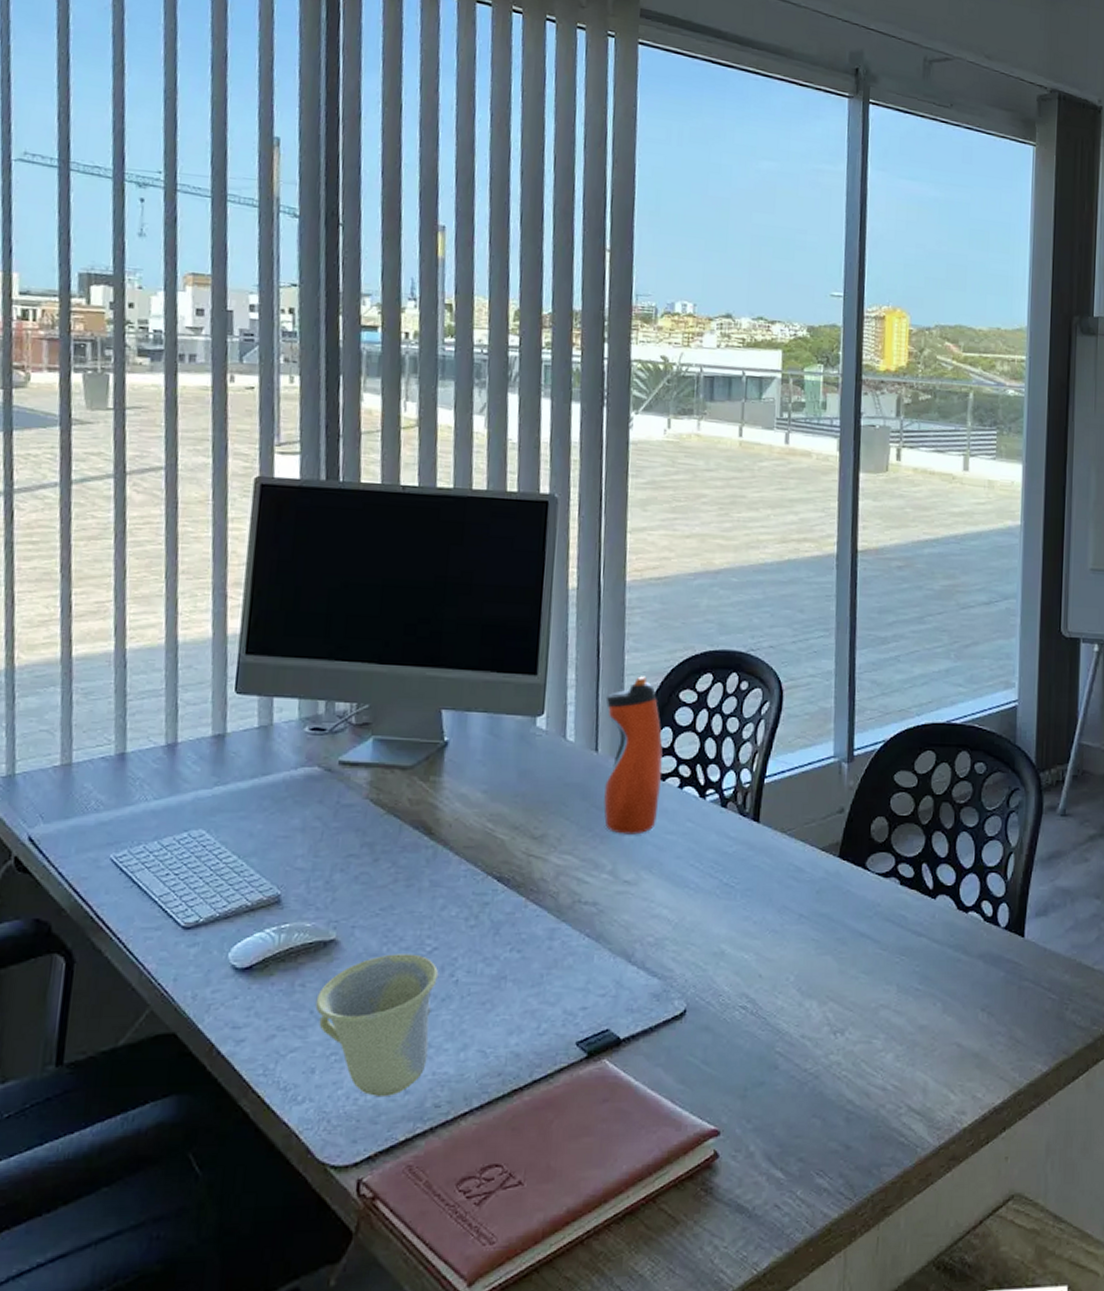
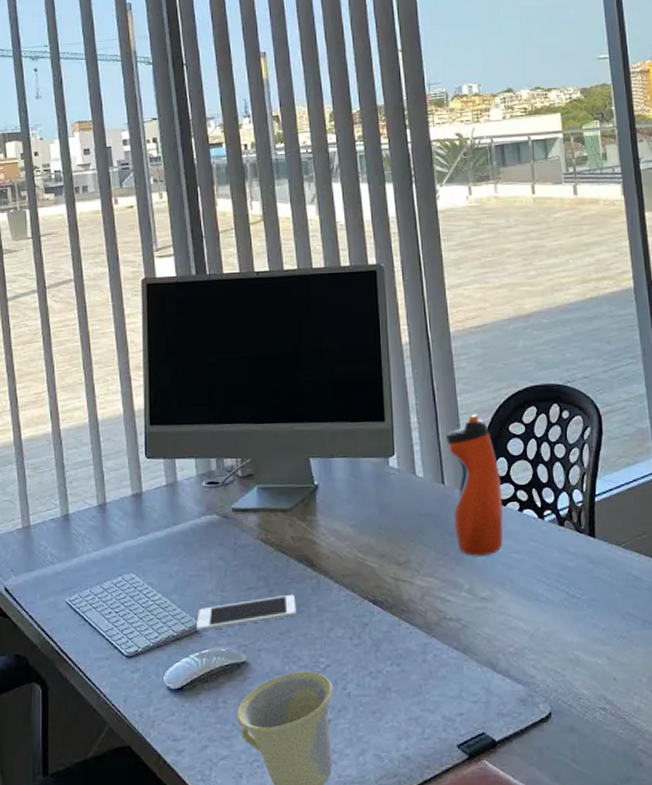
cell phone: none [277,864,405,903] -> present [197,594,296,632]

